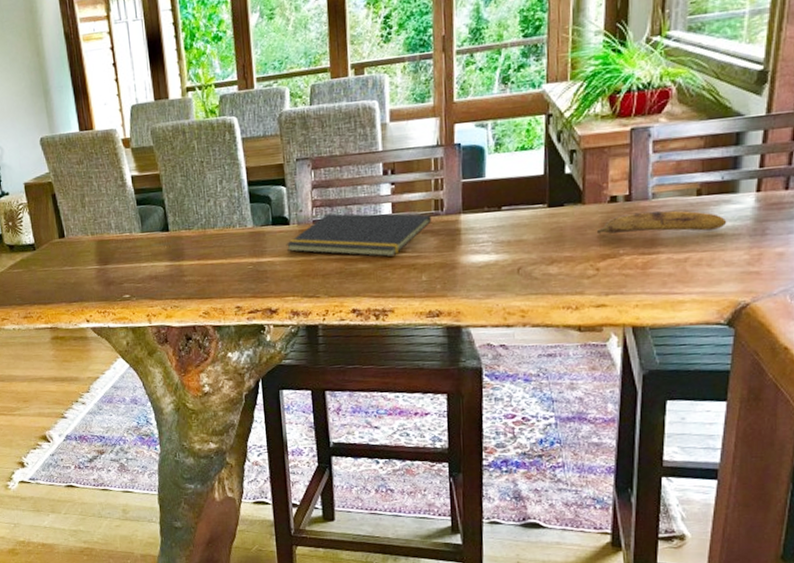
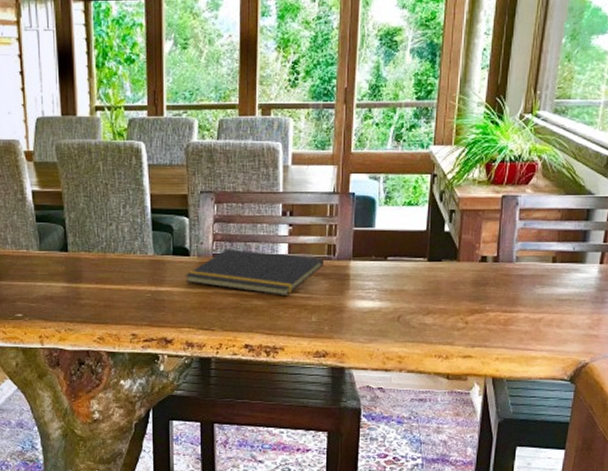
banana: present [596,210,727,234] -> none [467,273,575,295]

